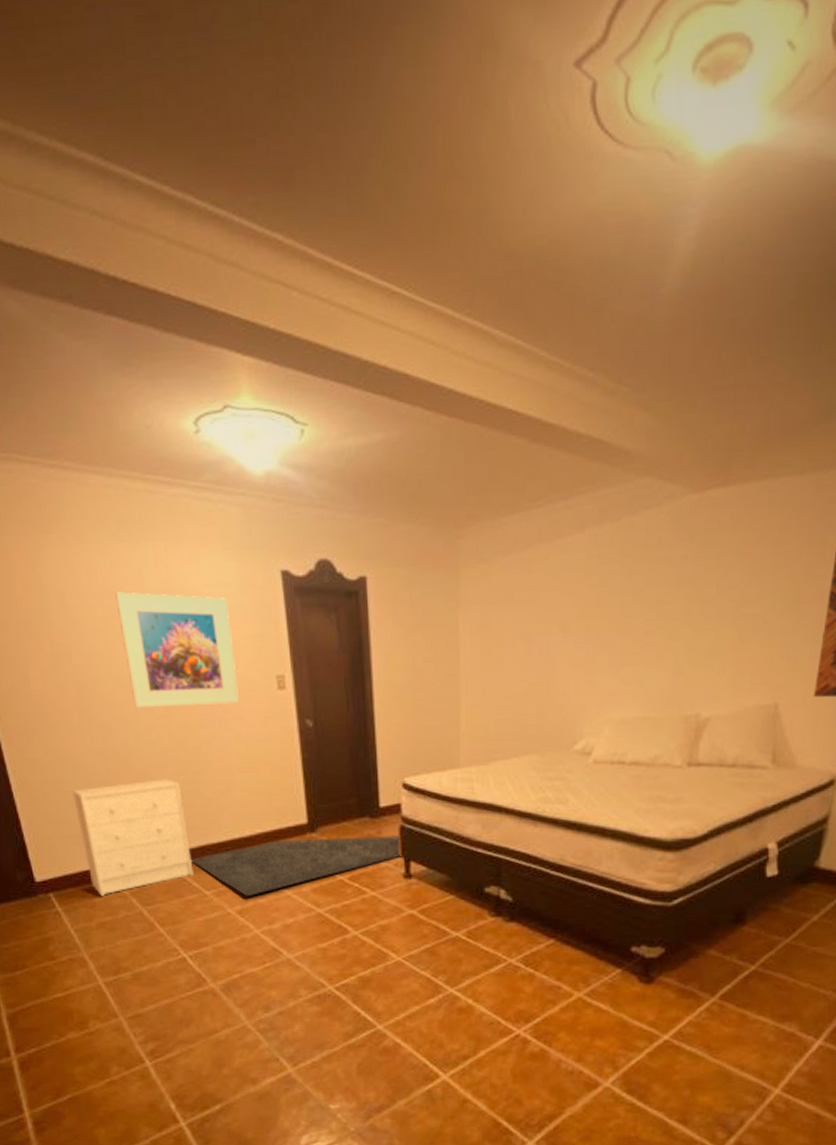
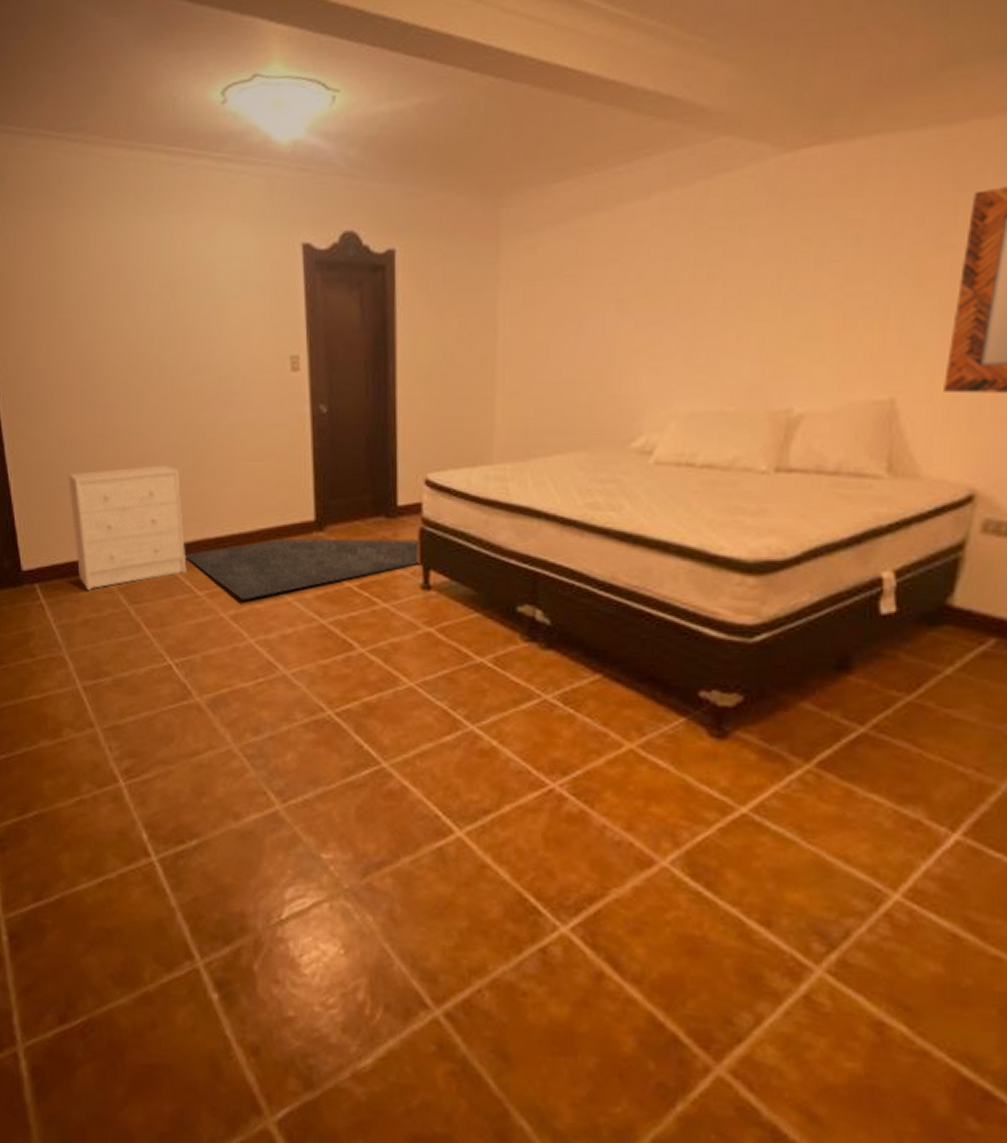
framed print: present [115,591,239,709] -> none [128,266,248,389]

